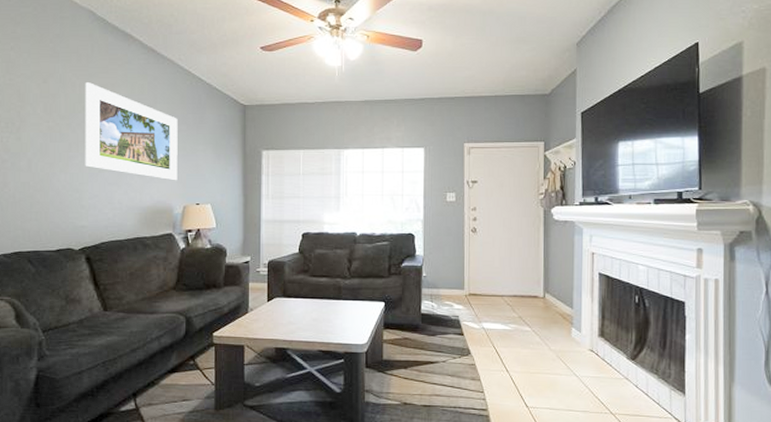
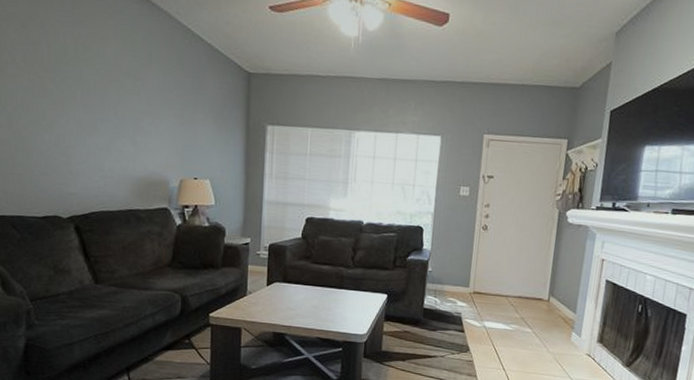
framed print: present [85,82,178,181] -> none [70,31,175,152]

